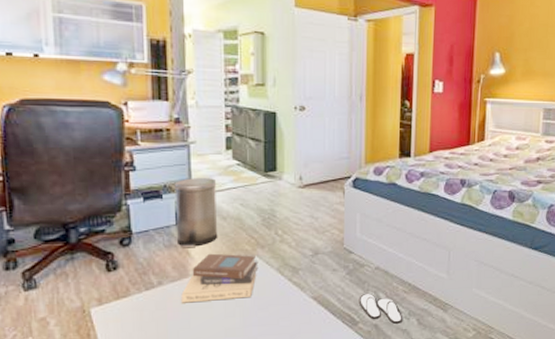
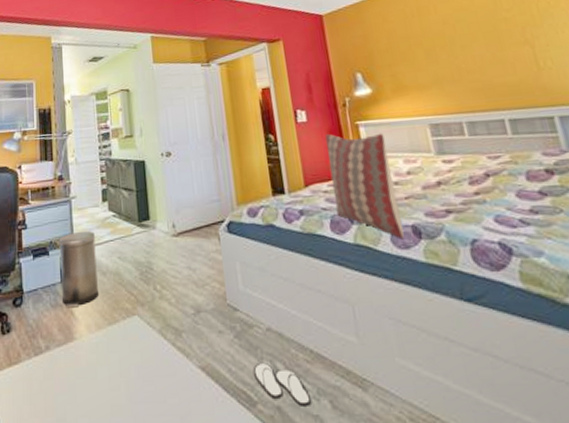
books: present [181,253,258,303] -> none [67,313,140,372]
pillow: none [452,106,505,202] -> present [324,133,405,240]

